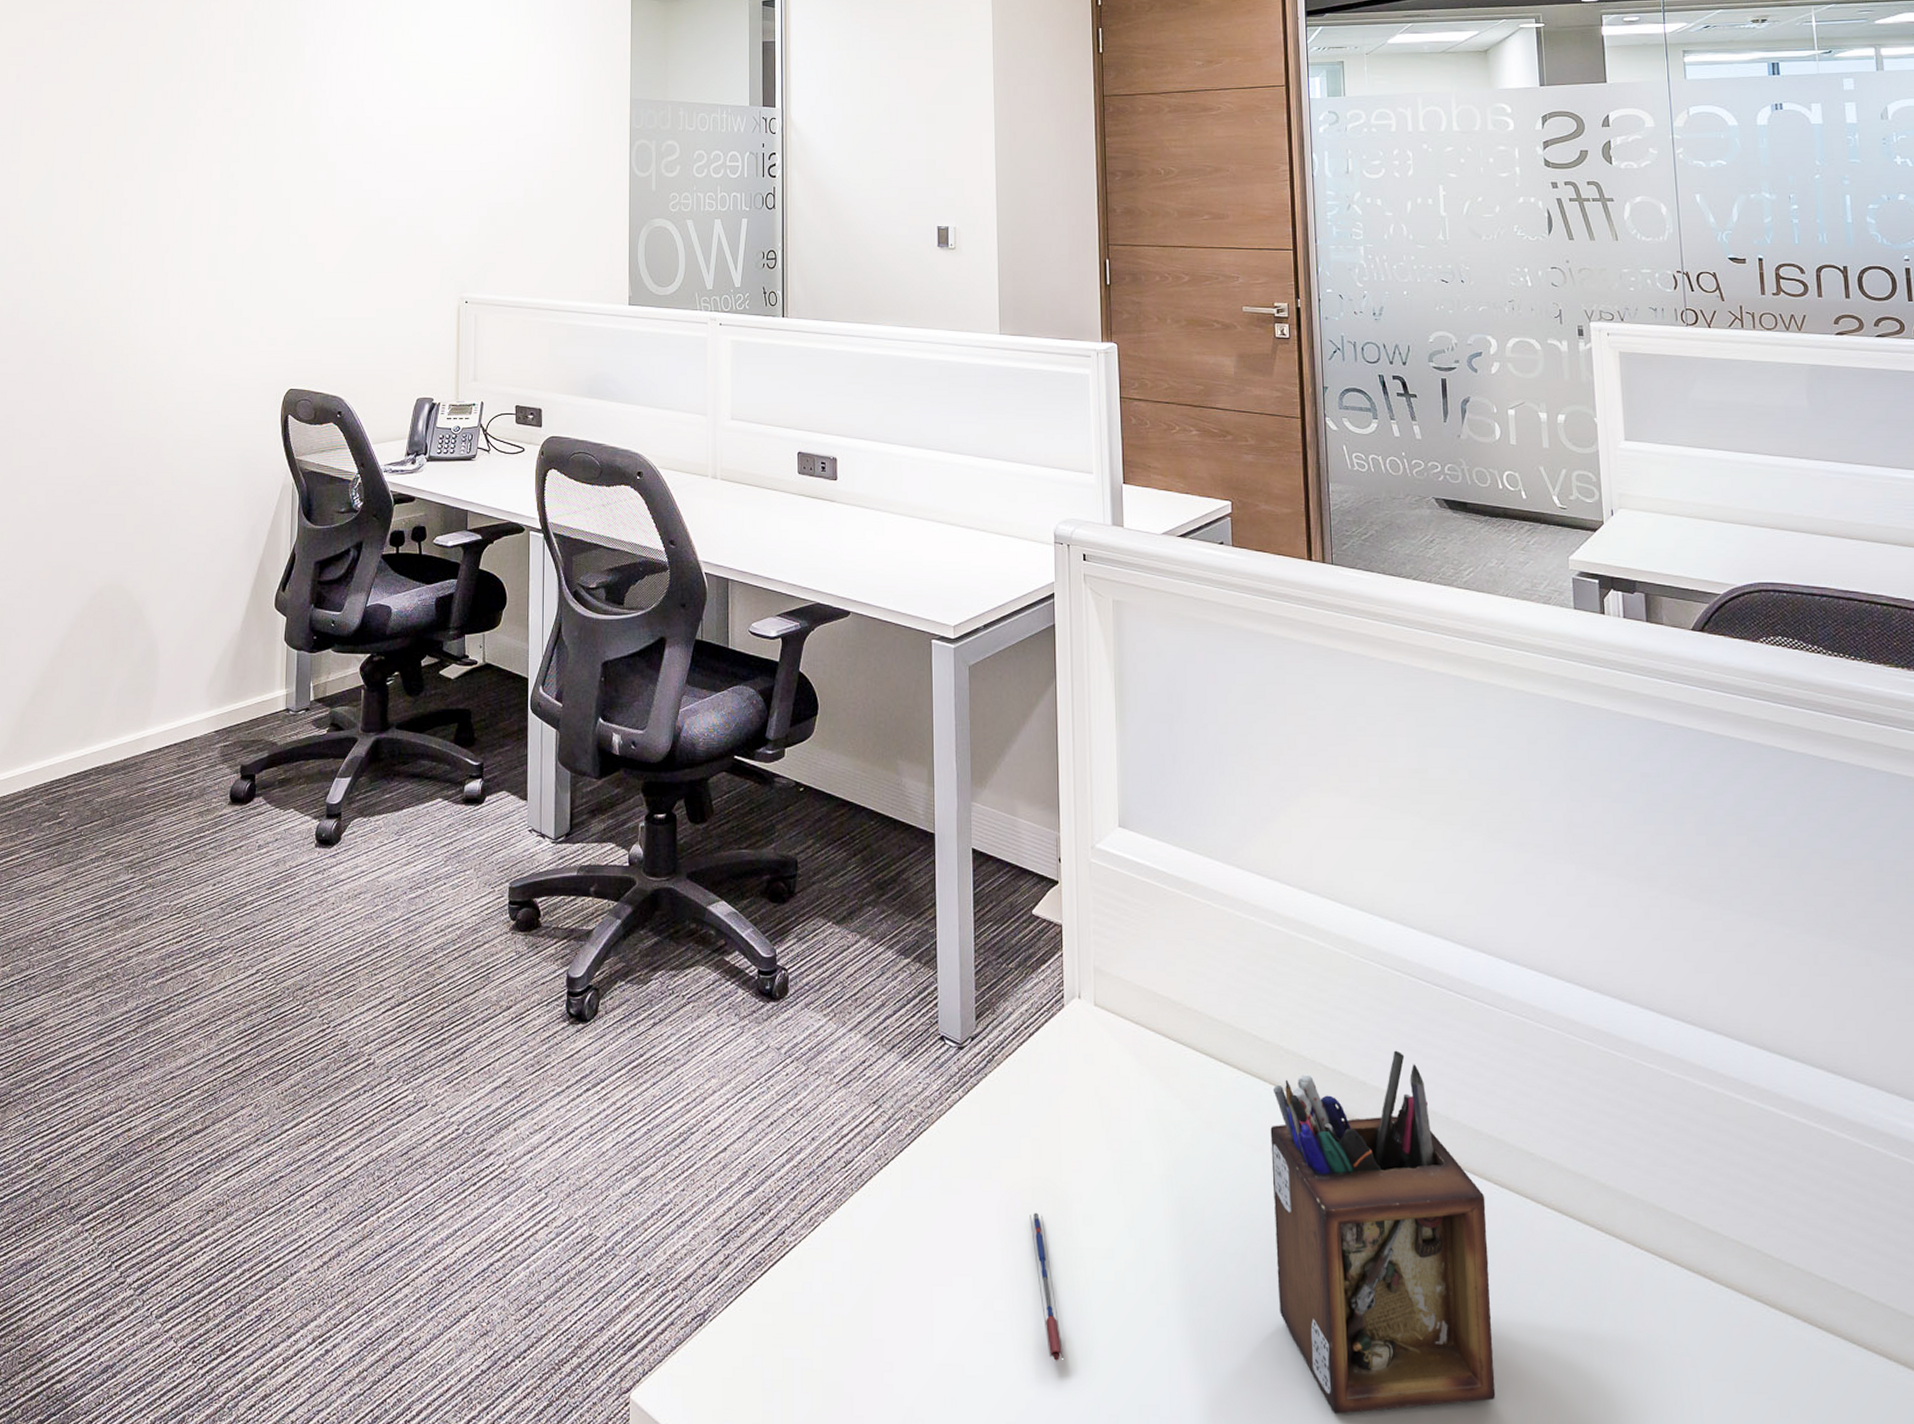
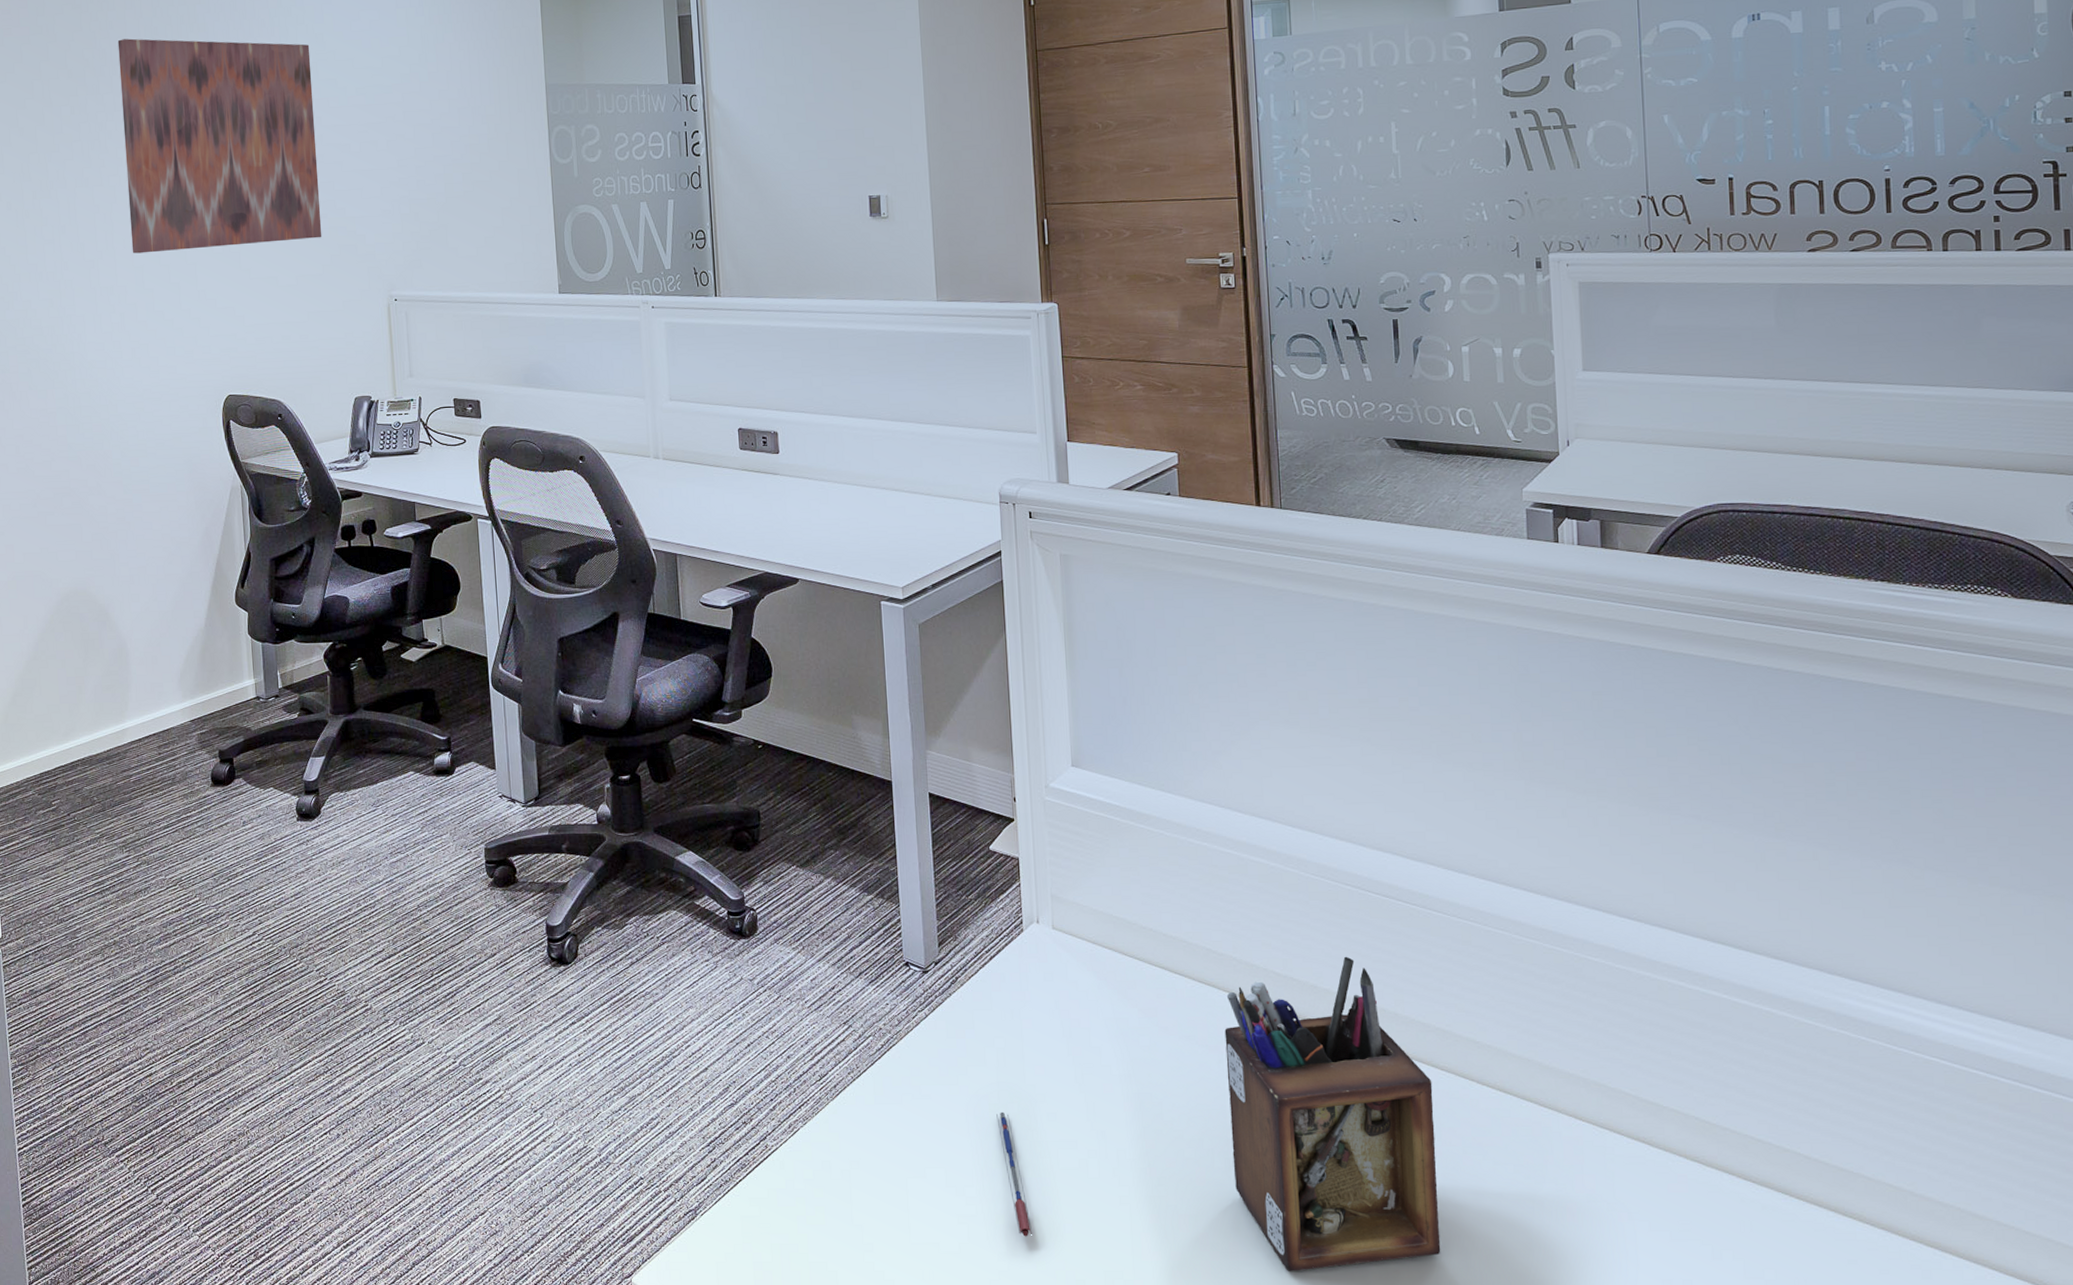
wall art: none [208,29,404,241] -> present [117,38,322,254]

